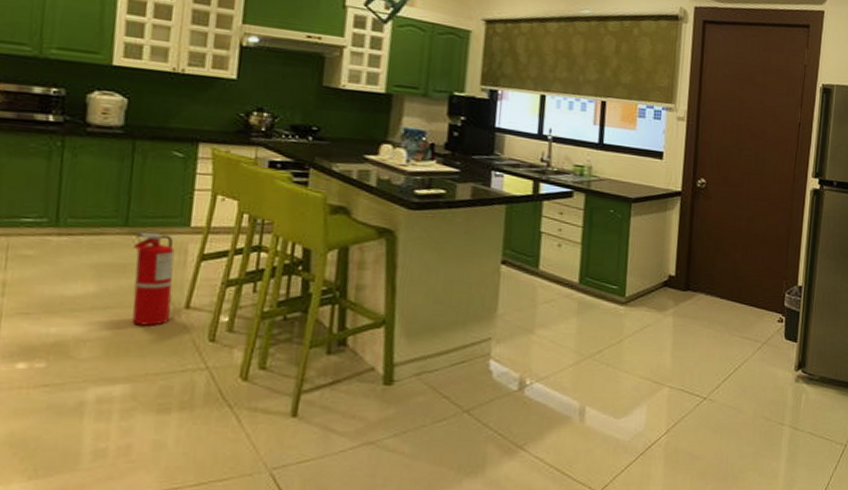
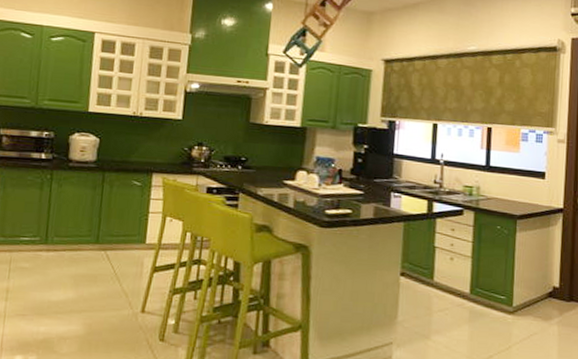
fire extinguisher: present [132,231,175,326] -> none [101,248,134,327]

